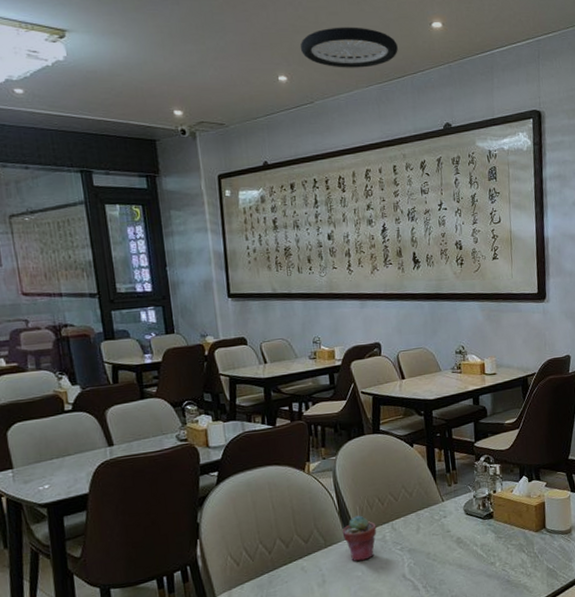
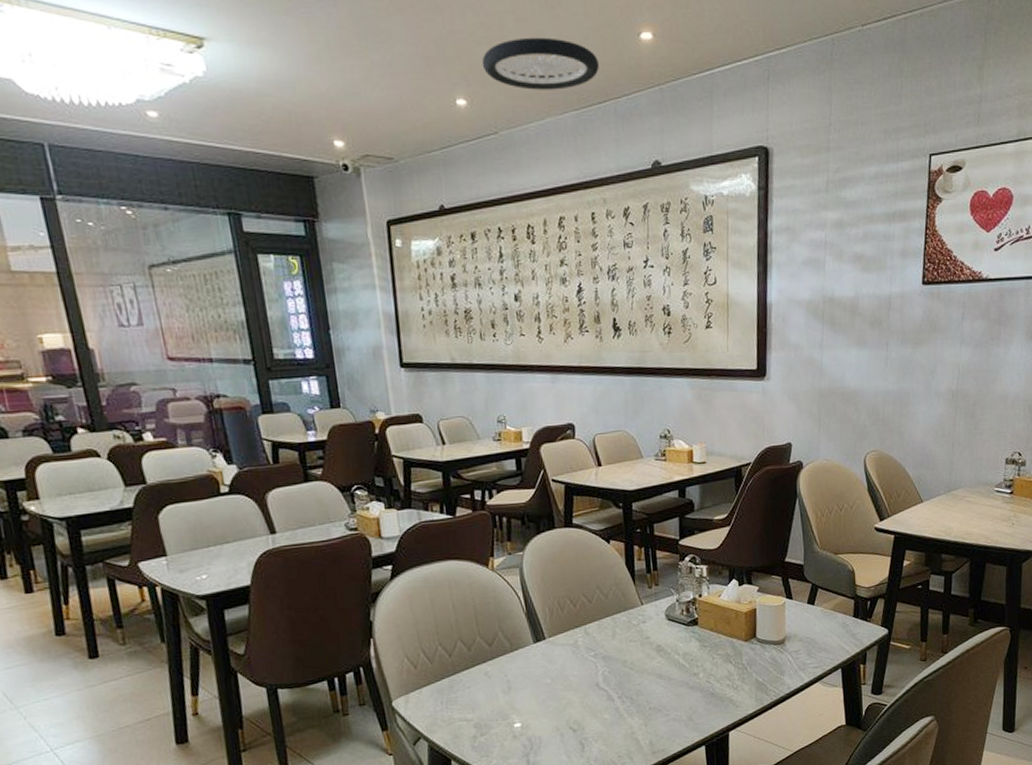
potted succulent: present [342,515,377,562] -> none [529,617,568,668]

